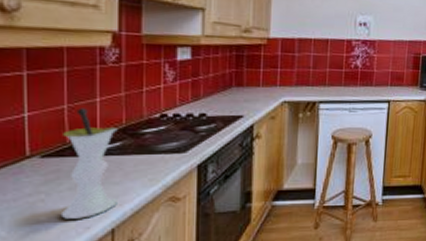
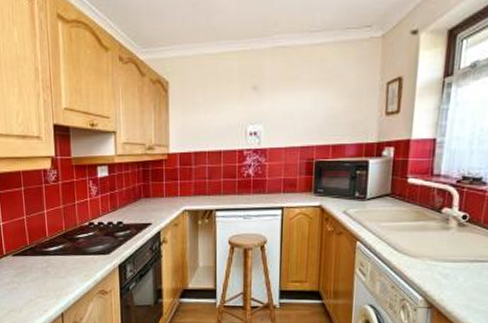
vase: present [60,108,118,219] -> none [25,218,64,304]

